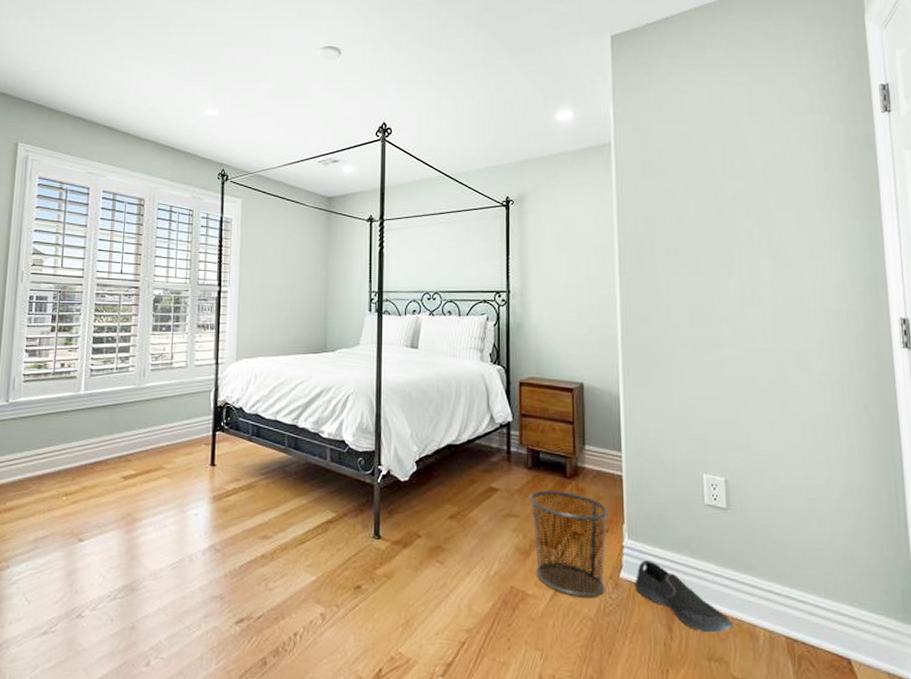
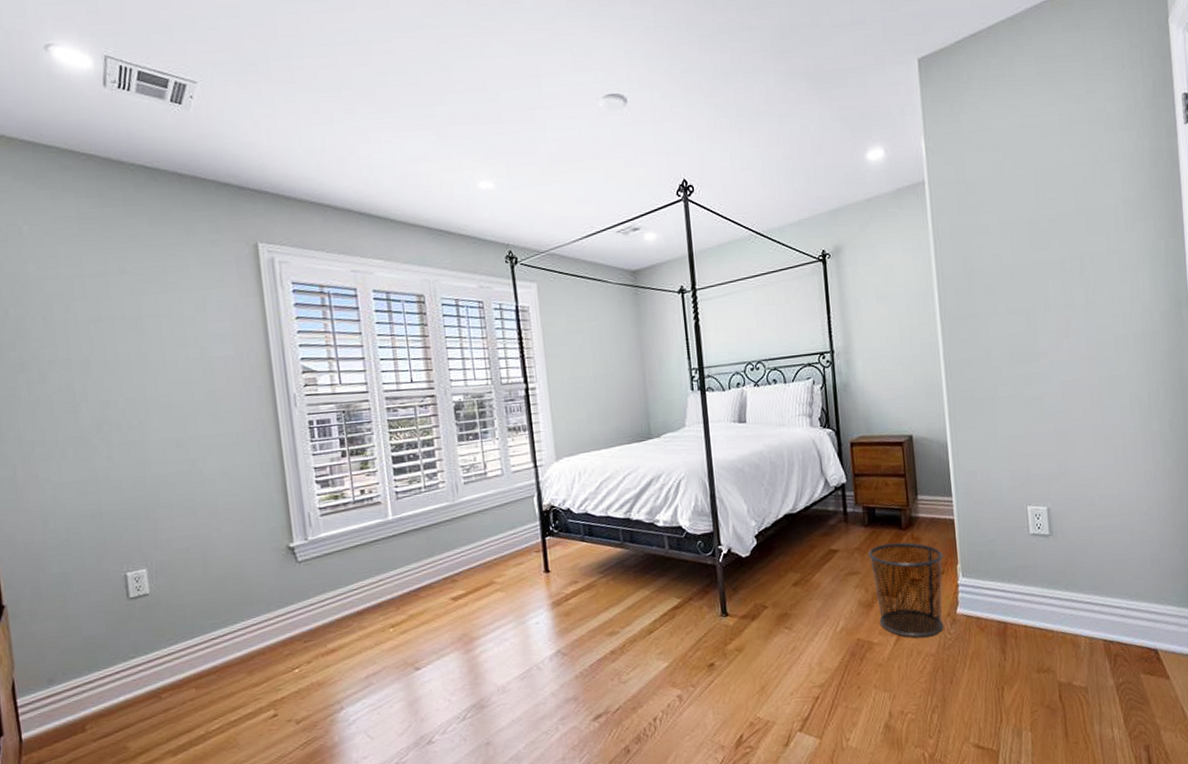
shoe: present [634,560,733,633] -> none [970,593,1058,649]

